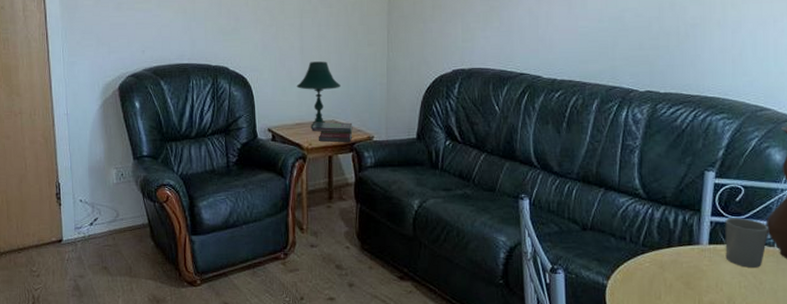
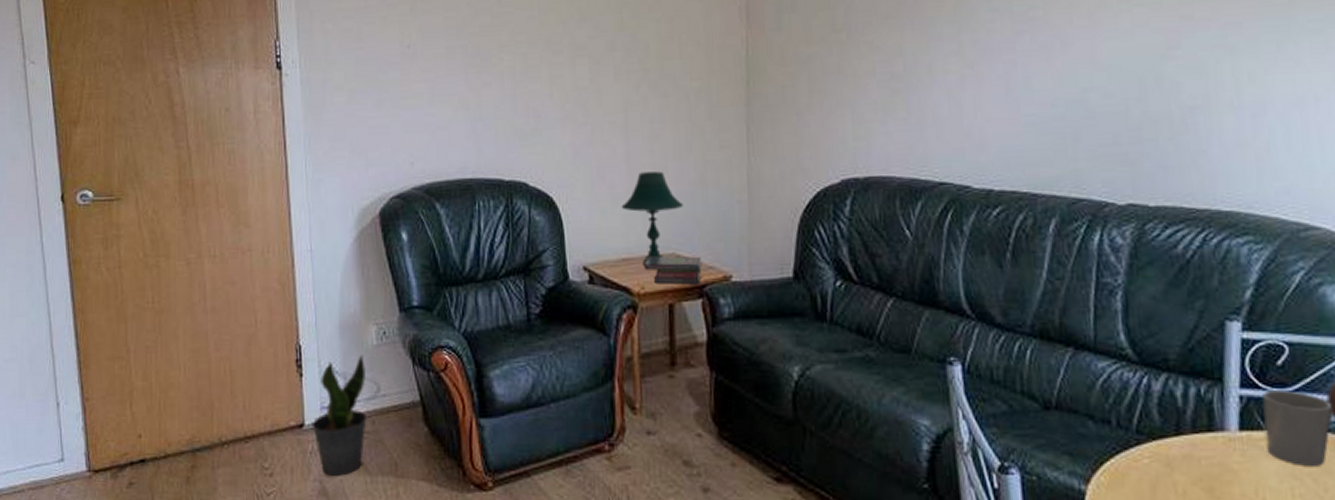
potted plant: none [68,190,109,276] -> present [312,355,367,476]

